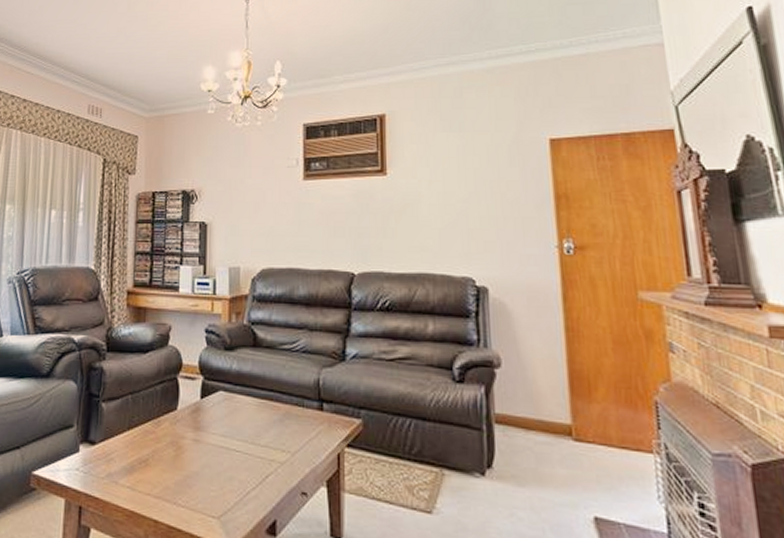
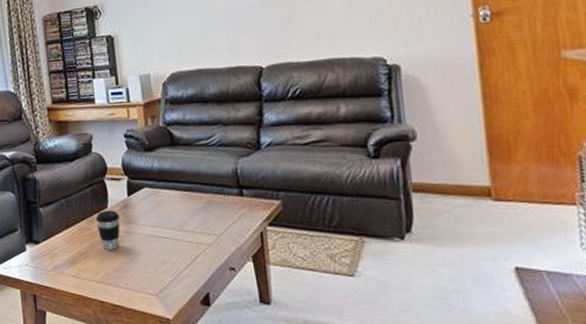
coffee cup: none [162,412,188,460] -> present [95,210,120,250]

